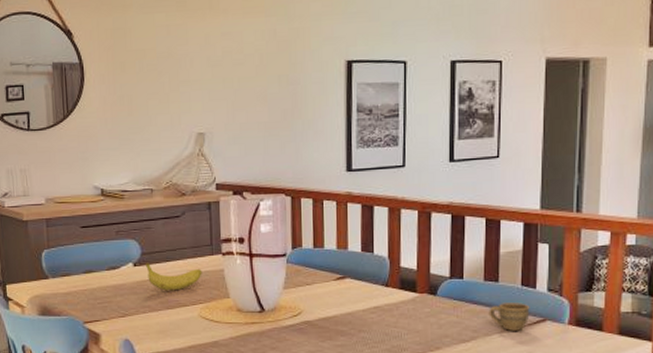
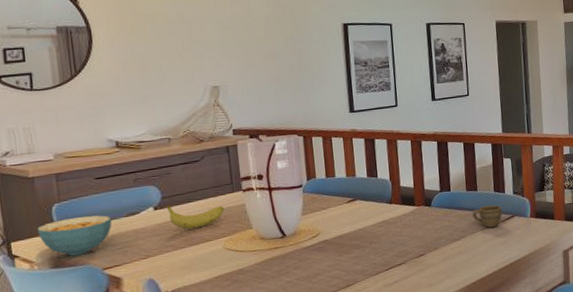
cereal bowl: none [29,266,94,305] -> present [37,215,112,256]

